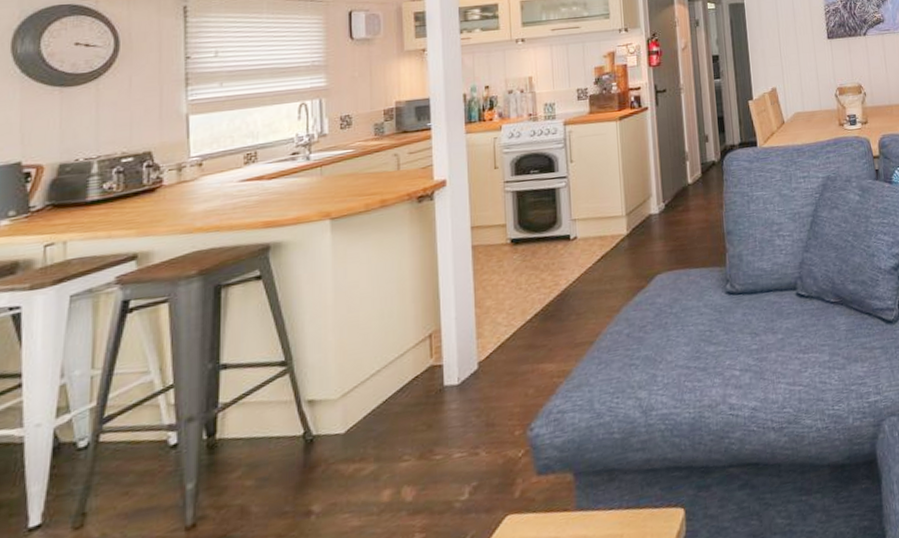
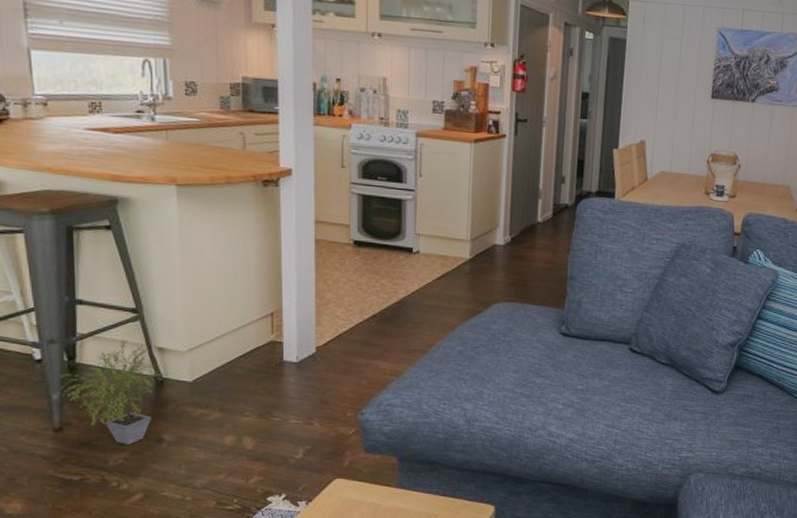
potted plant: none [195,399,317,529] -> present [58,339,167,445]

